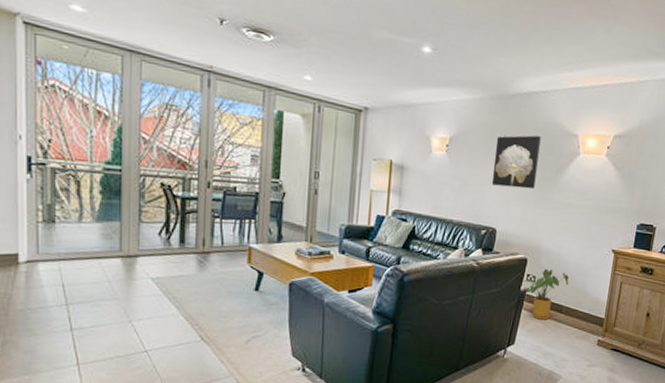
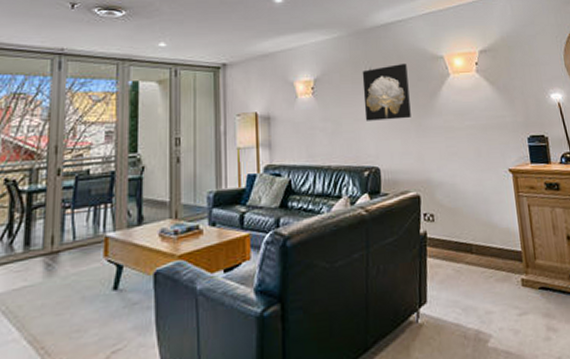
house plant: present [524,269,569,320] -> none [422,203,472,266]

